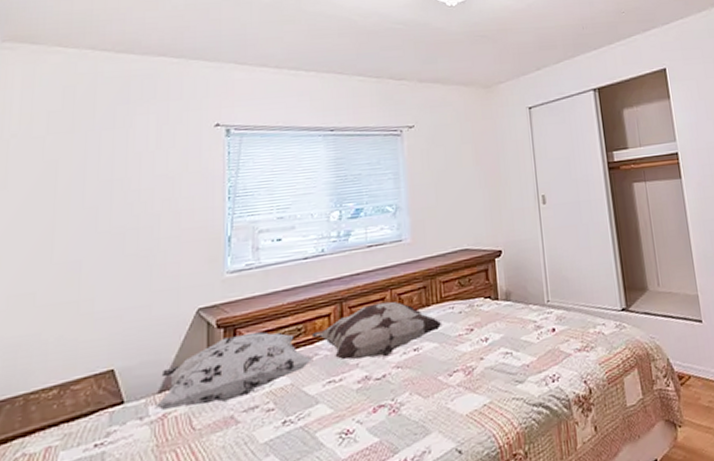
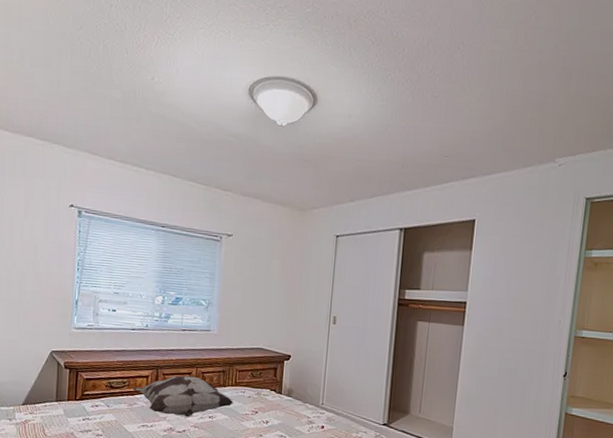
decorative pillow: present [155,332,312,411] -> none [20,376,132,422]

